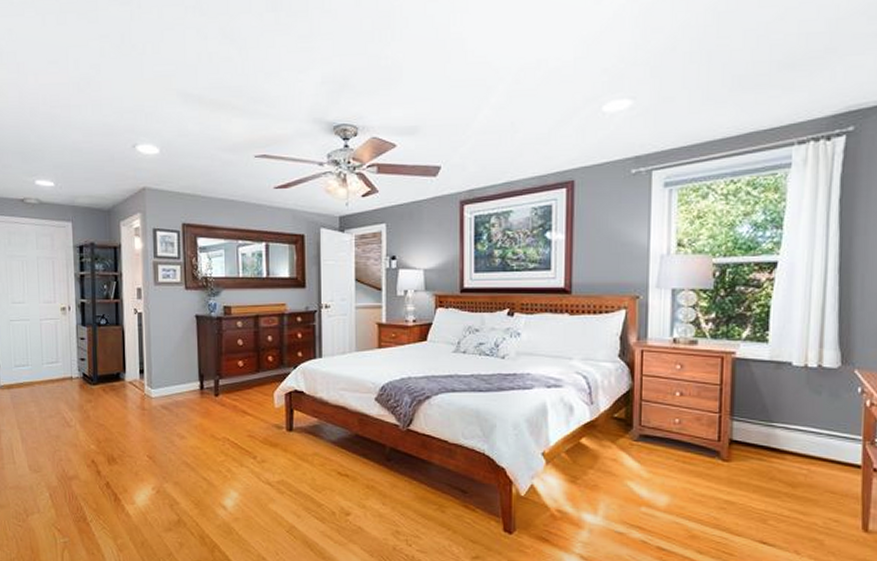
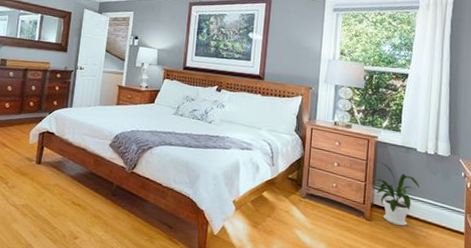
house plant: none [727,384,798,465] -> present [370,161,420,227]

